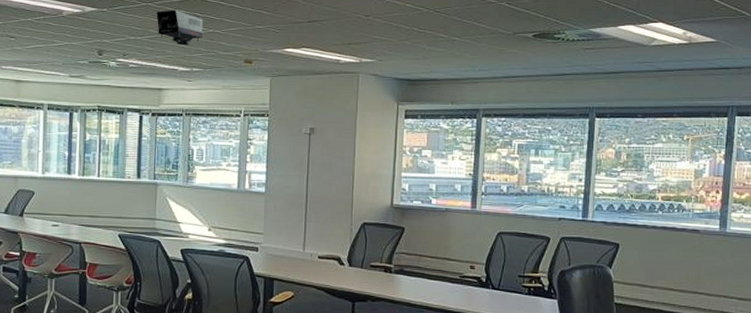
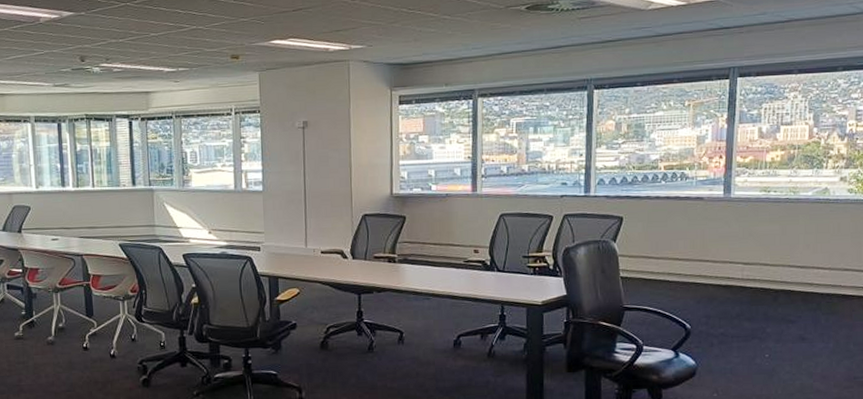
projector: present [156,9,203,46] -> none [136,7,186,45]

